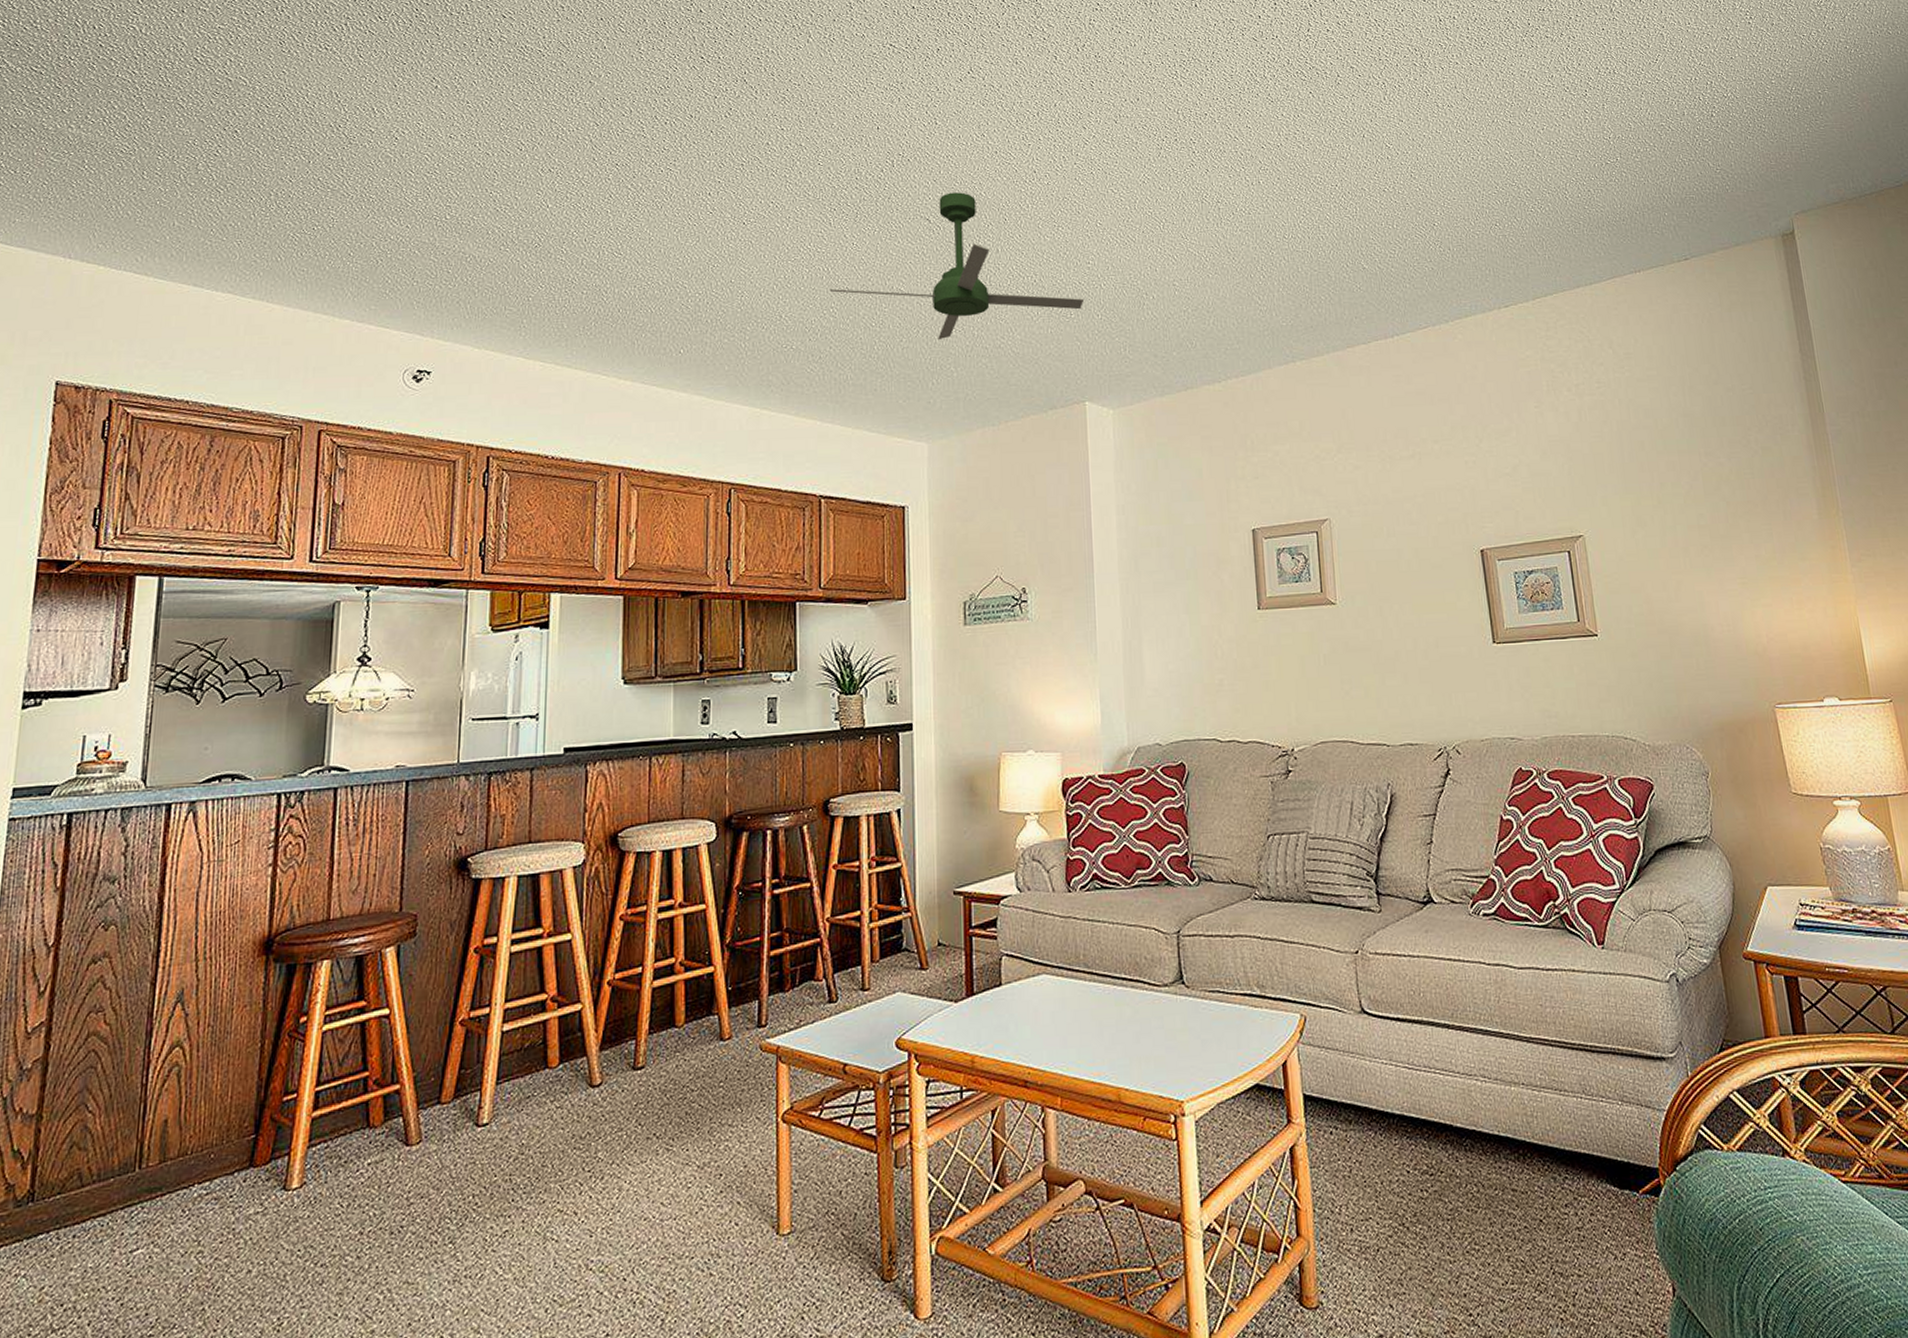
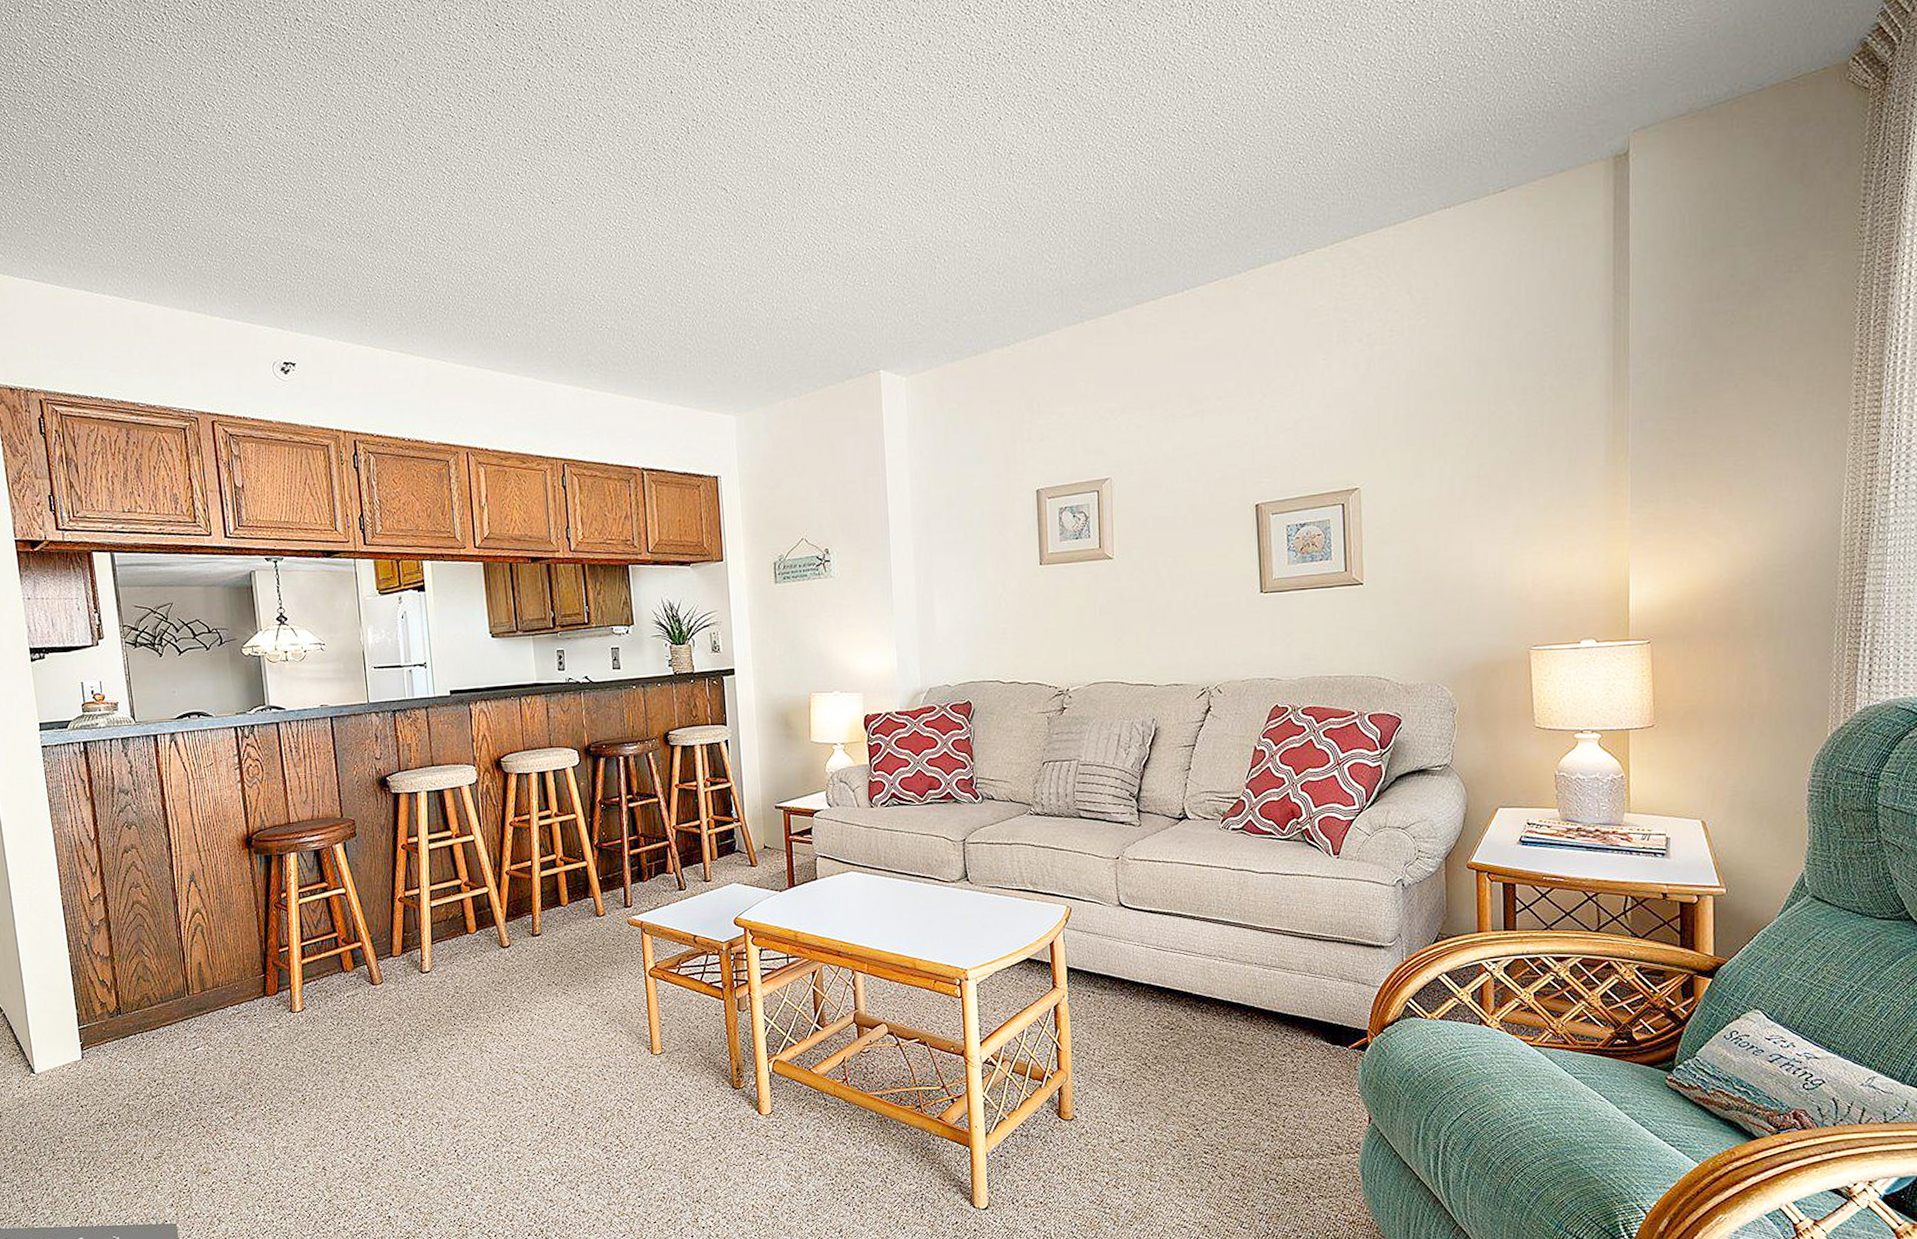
ceiling fan: present [829,192,1085,341] -> none [636,157,878,314]

